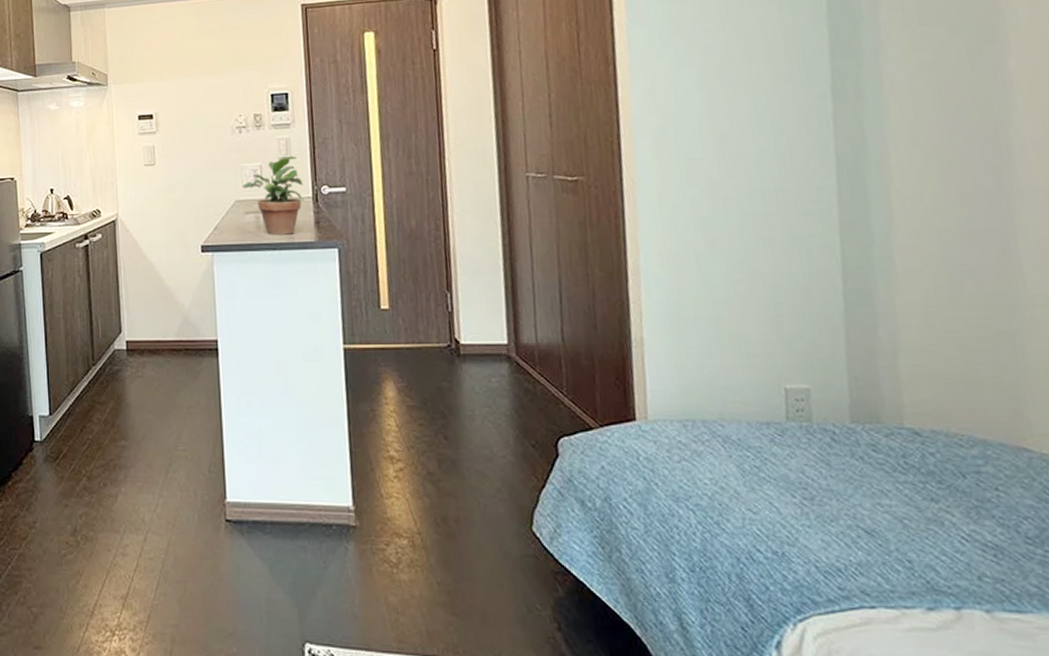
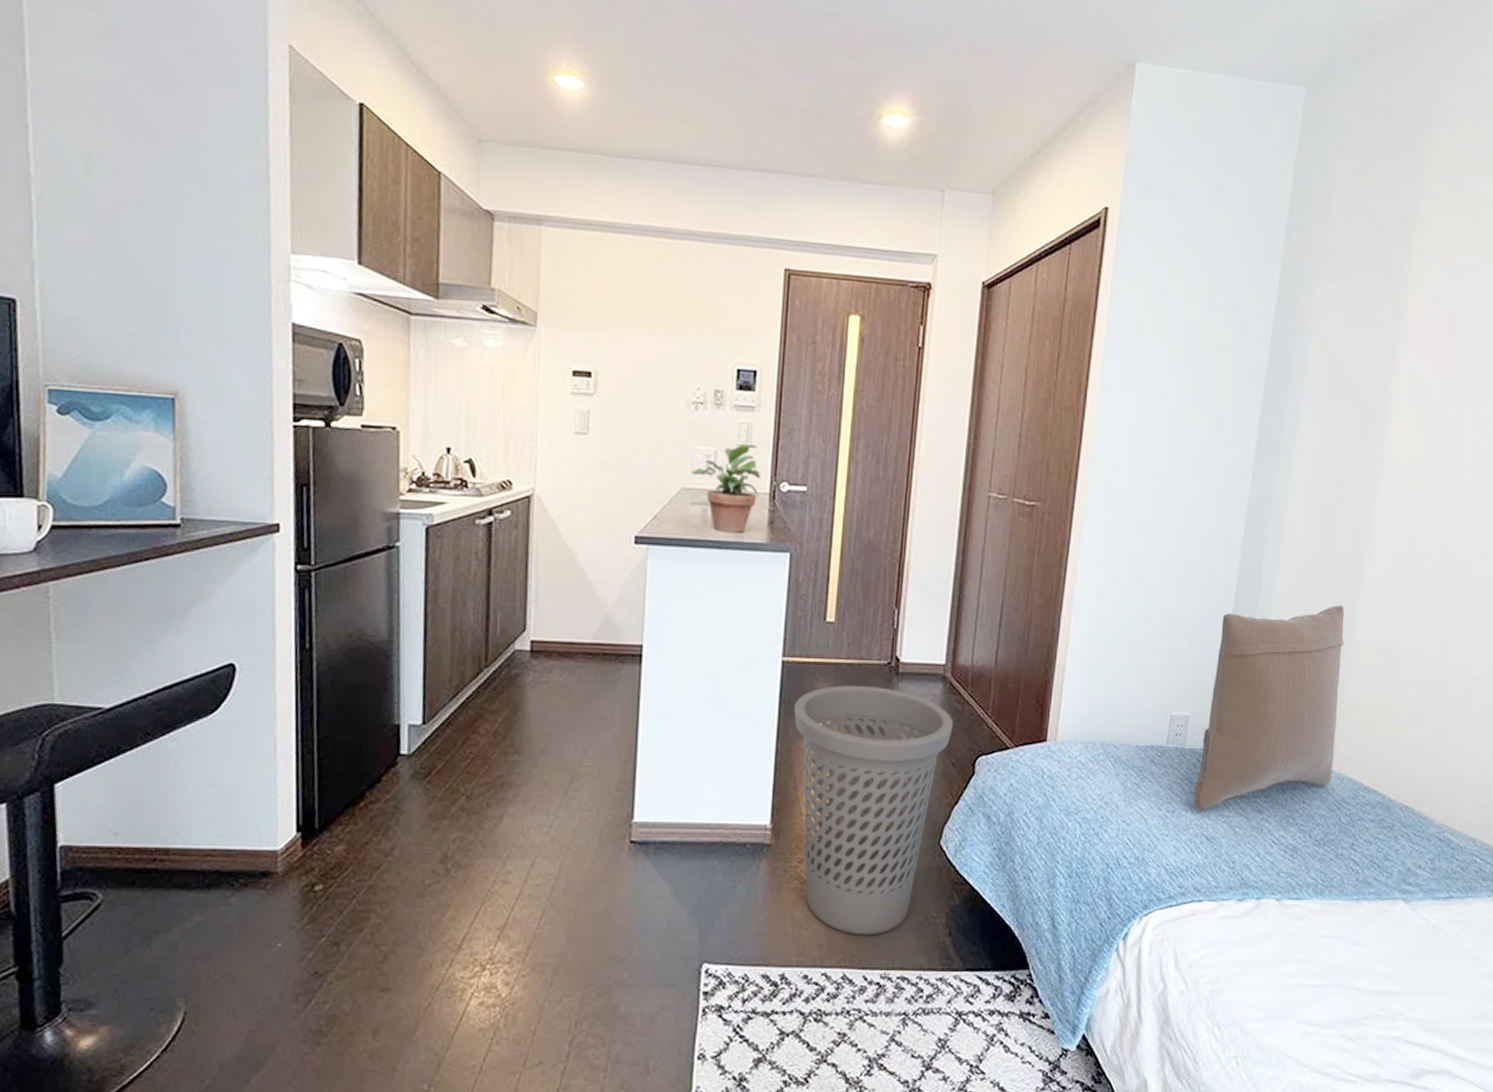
laundry basket: none [360,368,527,625] -> present [793,685,953,936]
pillow: none [829,253,1032,499] -> present [1193,605,1345,811]

